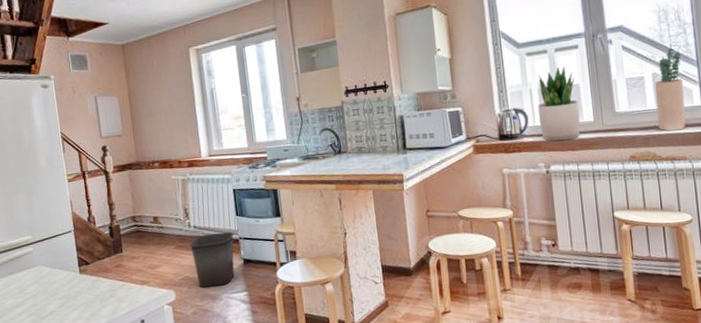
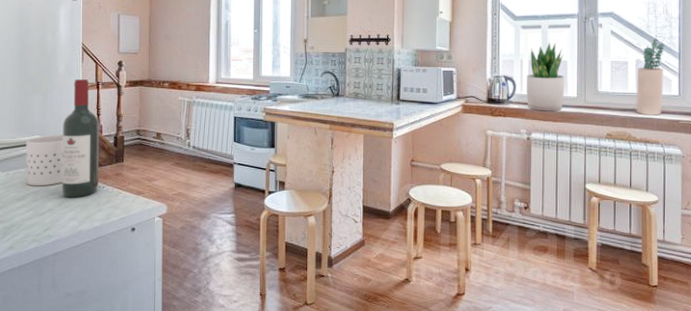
mug: none [16,232,61,290] -> present [26,134,63,186]
wine bottle: none [52,170,100,297] -> present [62,79,99,198]
waste bin: present [189,231,235,288] -> none [186,155,230,206]

